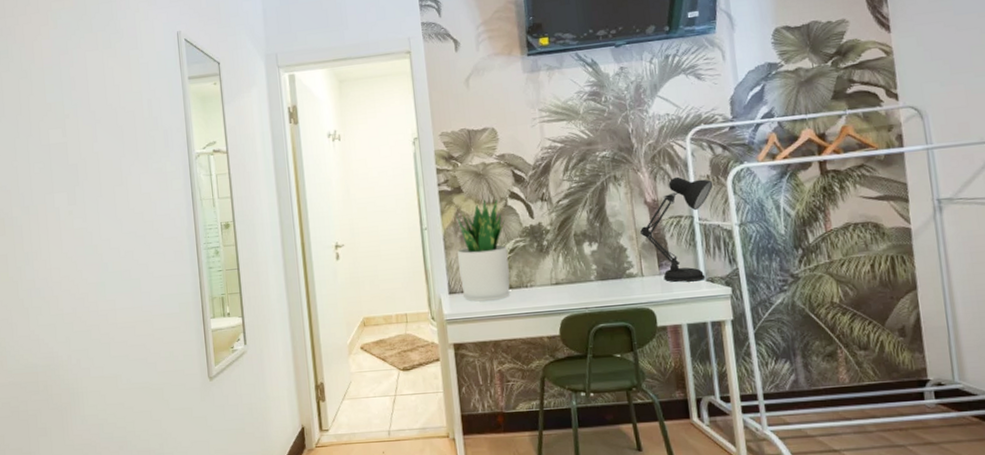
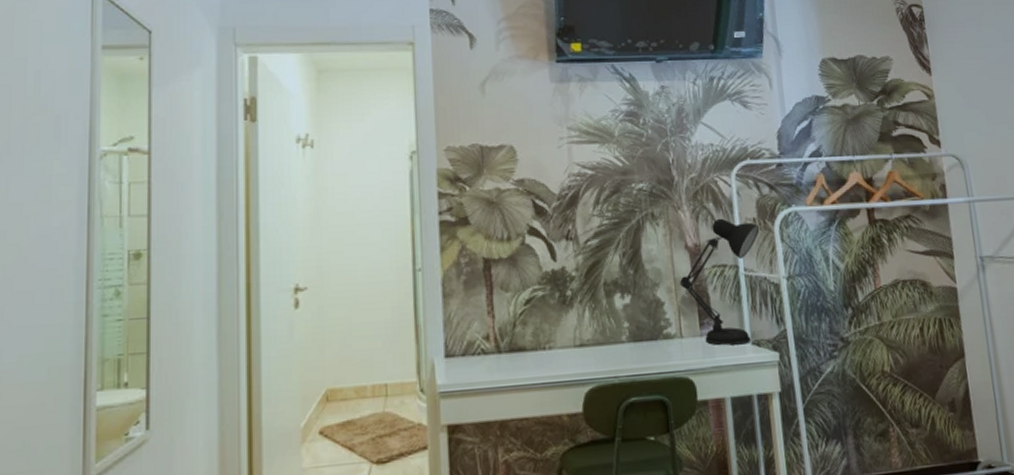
planter: present [455,198,510,302] -> none [458,234,524,368]

